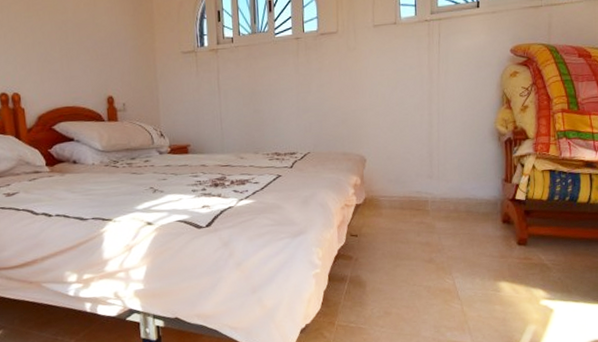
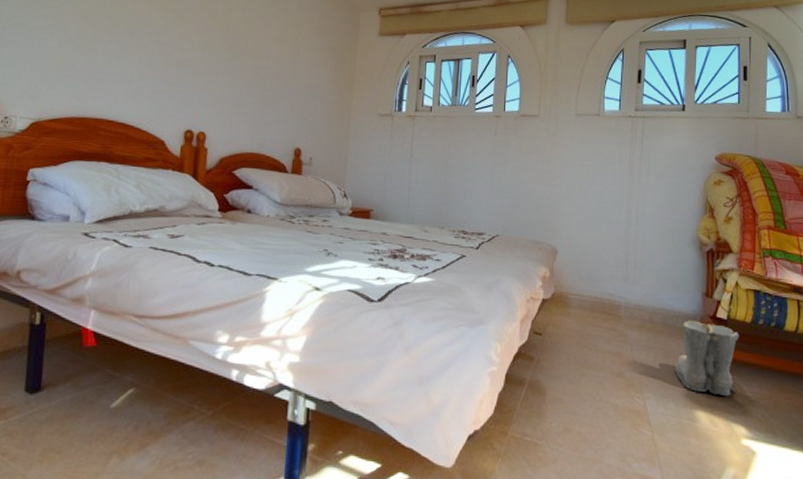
boots: none [478,204,537,267] -> present [674,320,739,396]

